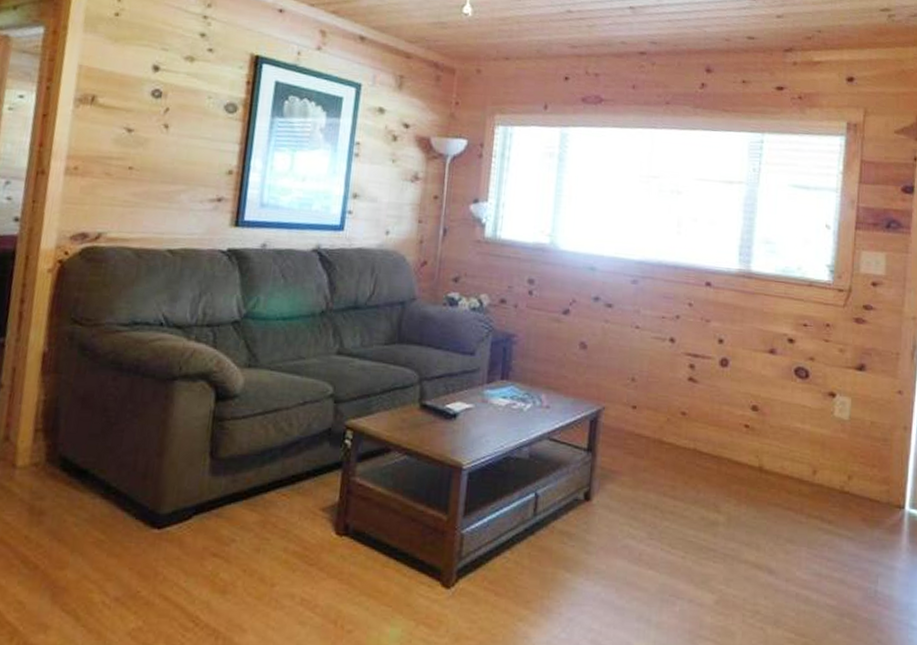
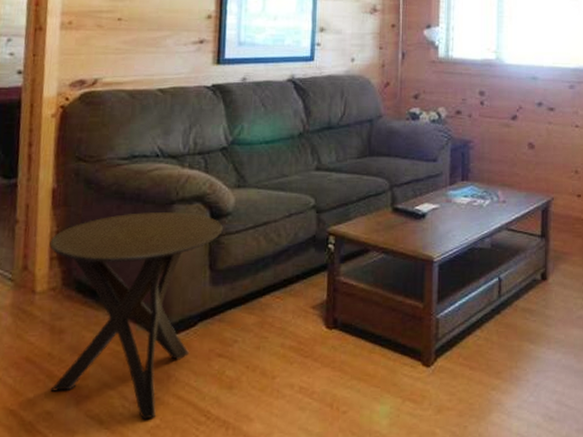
side table: none [24,386,229,620] -> present [49,212,223,420]

